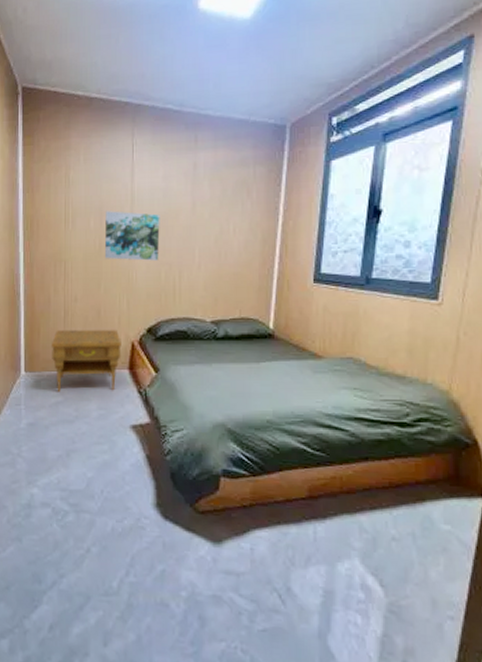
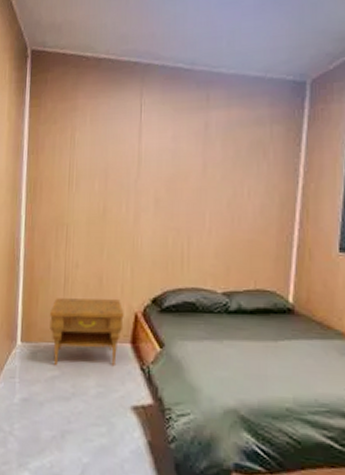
wall art: present [104,211,160,261] -> none [108,173,168,226]

